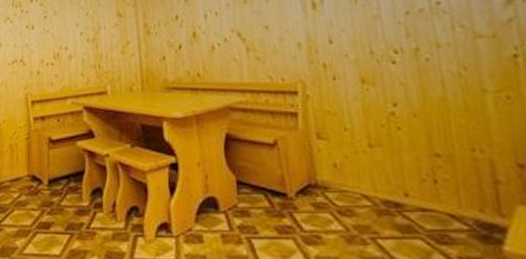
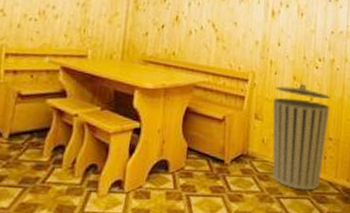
trash can: none [337,86,435,228] -> present [272,83,331,191]

